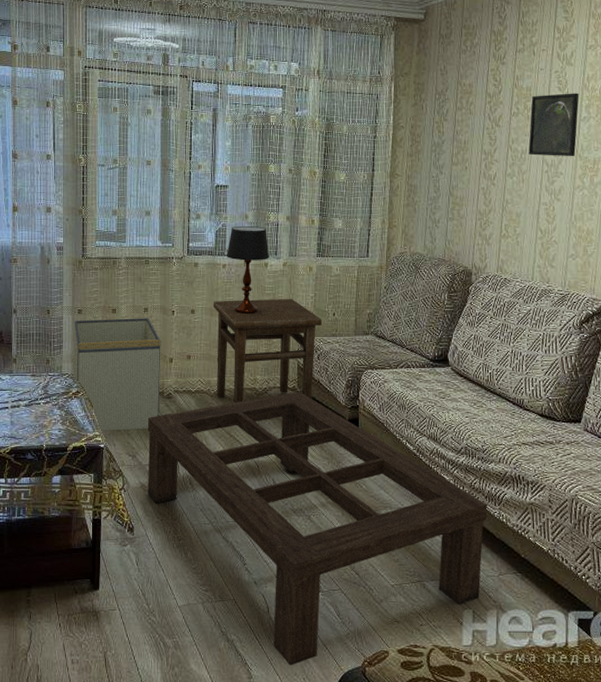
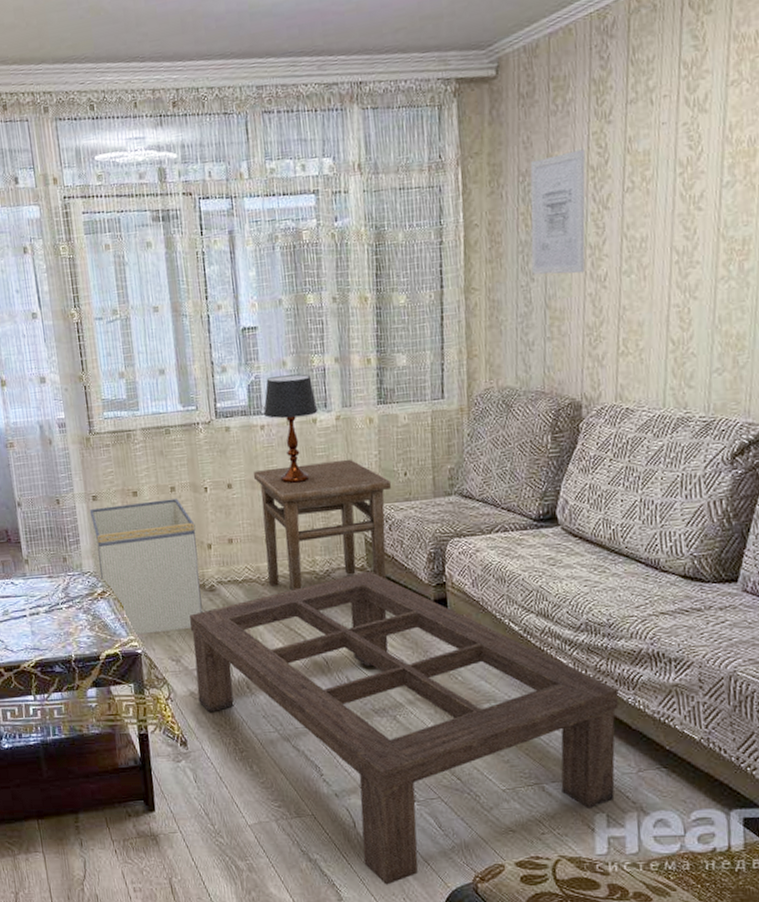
wall art: none [441,81,485,172] -> present [530,149,586,275]
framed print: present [528,93,579,157] -> none [650,149,719,243]

